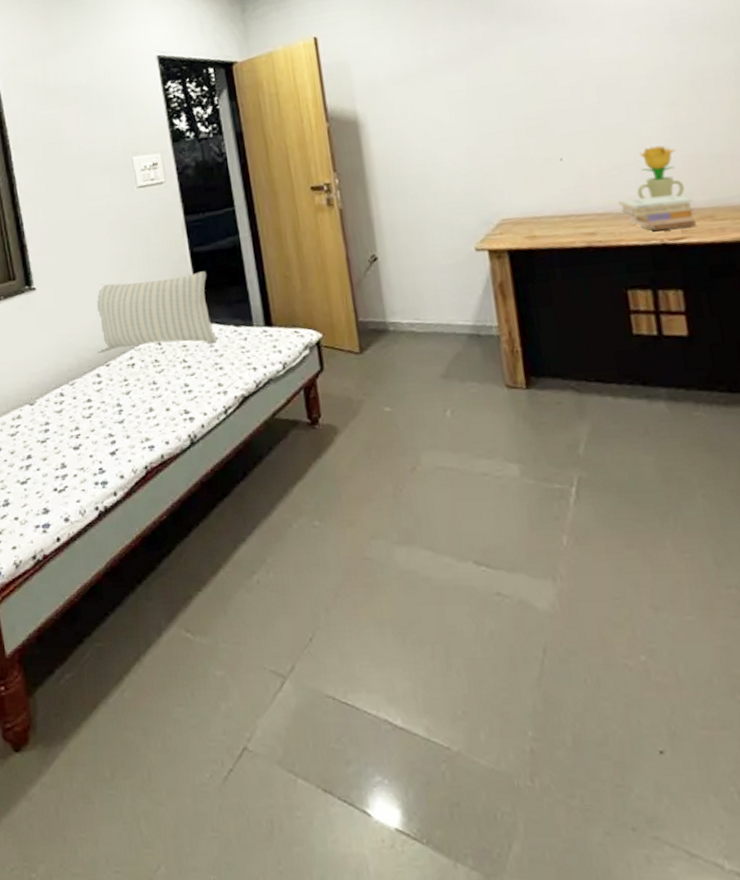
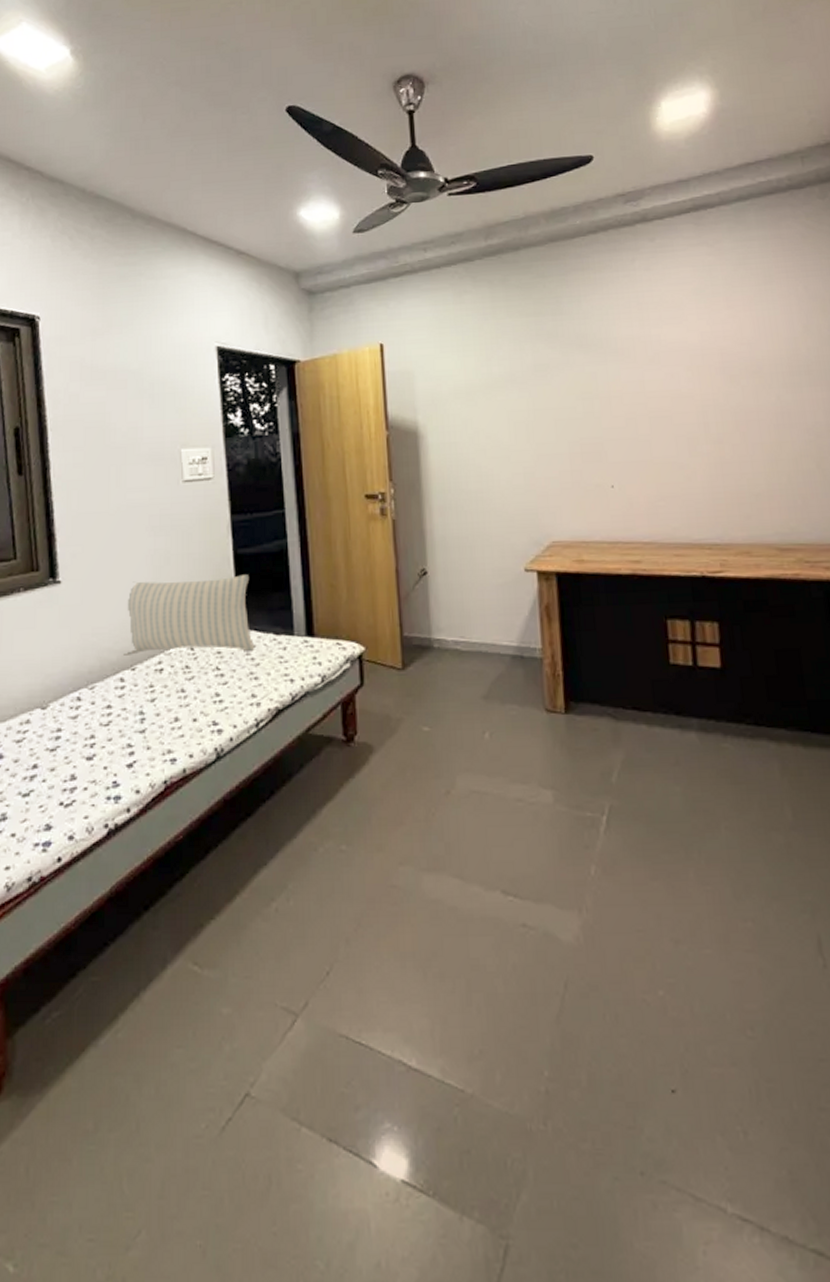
books: present [618,195,697,232] -> none [664,529,735,564]
potted flower: present [636,145,685,200] -> none [681,480,726,532]

